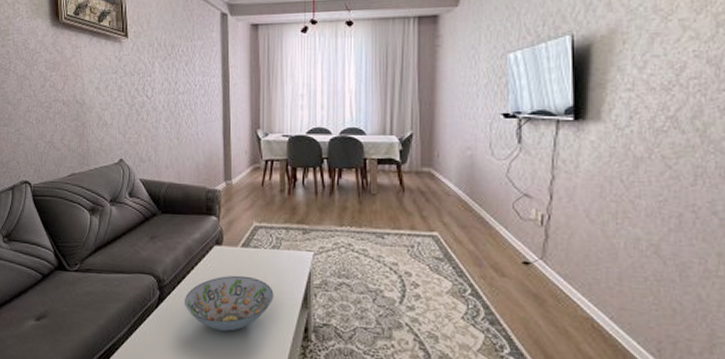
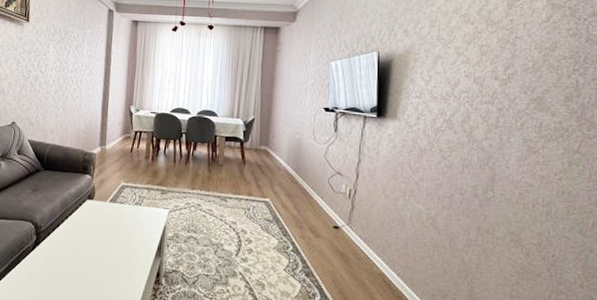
decorative bowl: present [185,275,274,331] -> none [57,225,134,273]

